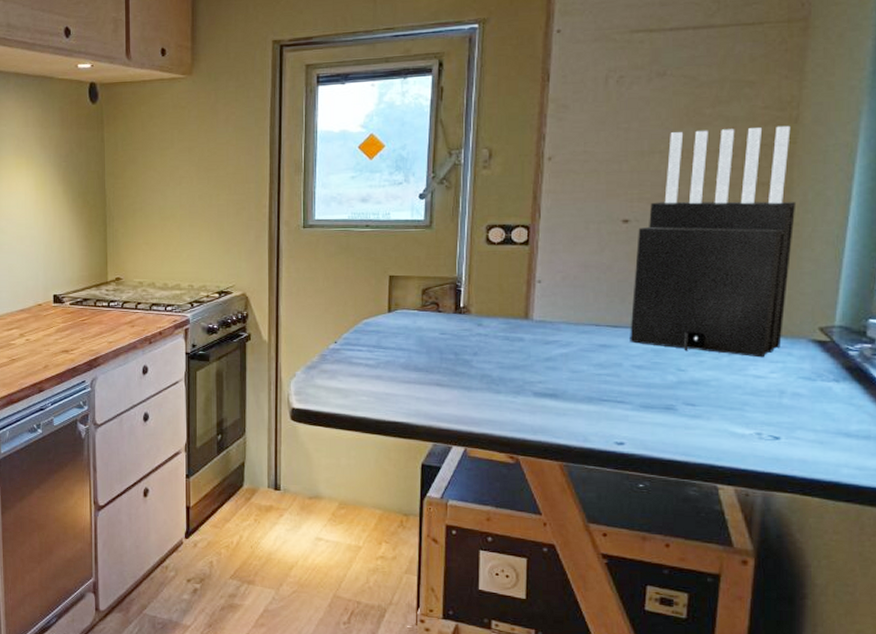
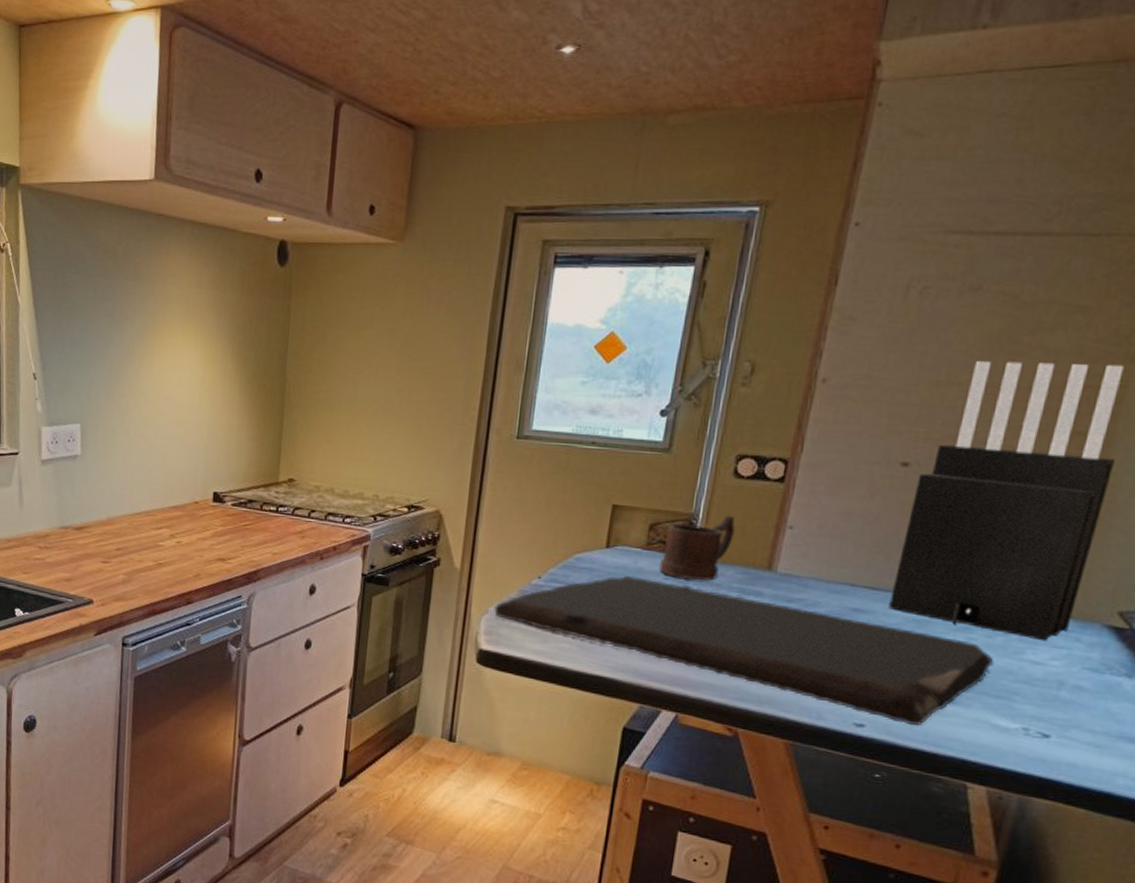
cutting board: none [301,333,724,440] -> present [494,575,995,727]
mug: none [435,277,493,332] -> present [659,516,735,581]

